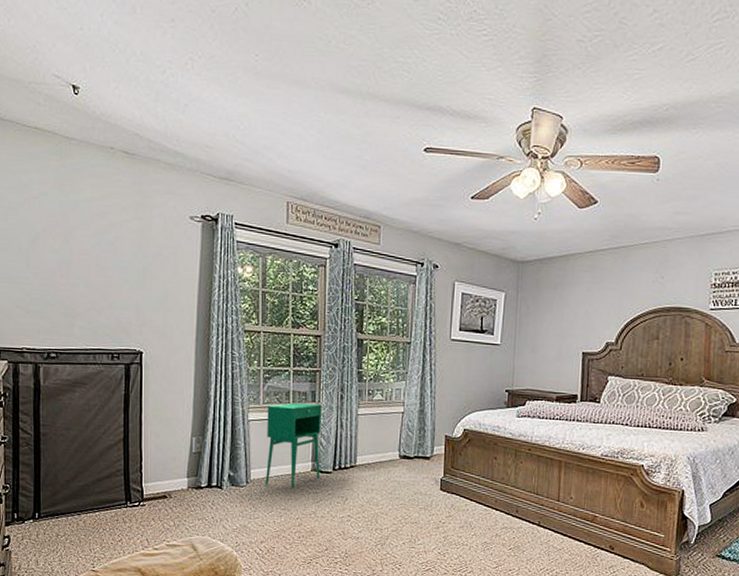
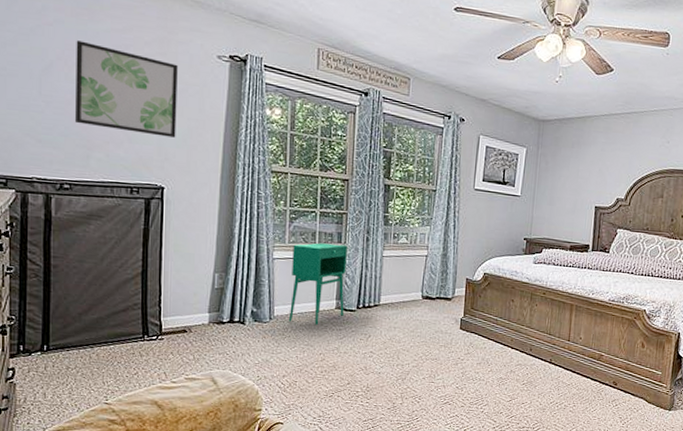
wall art: none [59,211,153,302] -> present [74,40,178,138]

